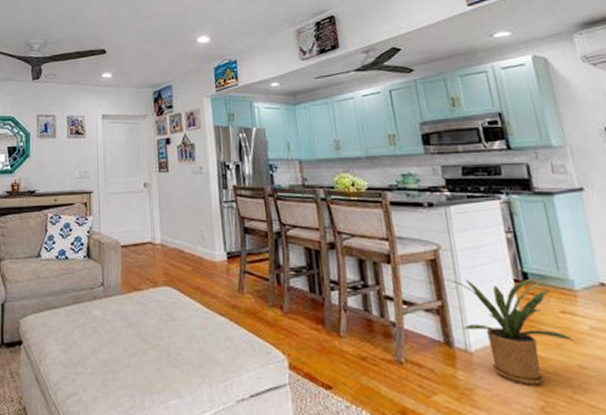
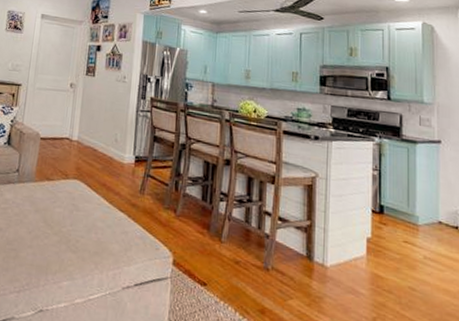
house plant: present [441,278,576,386] -> none [313,202,411,300]

